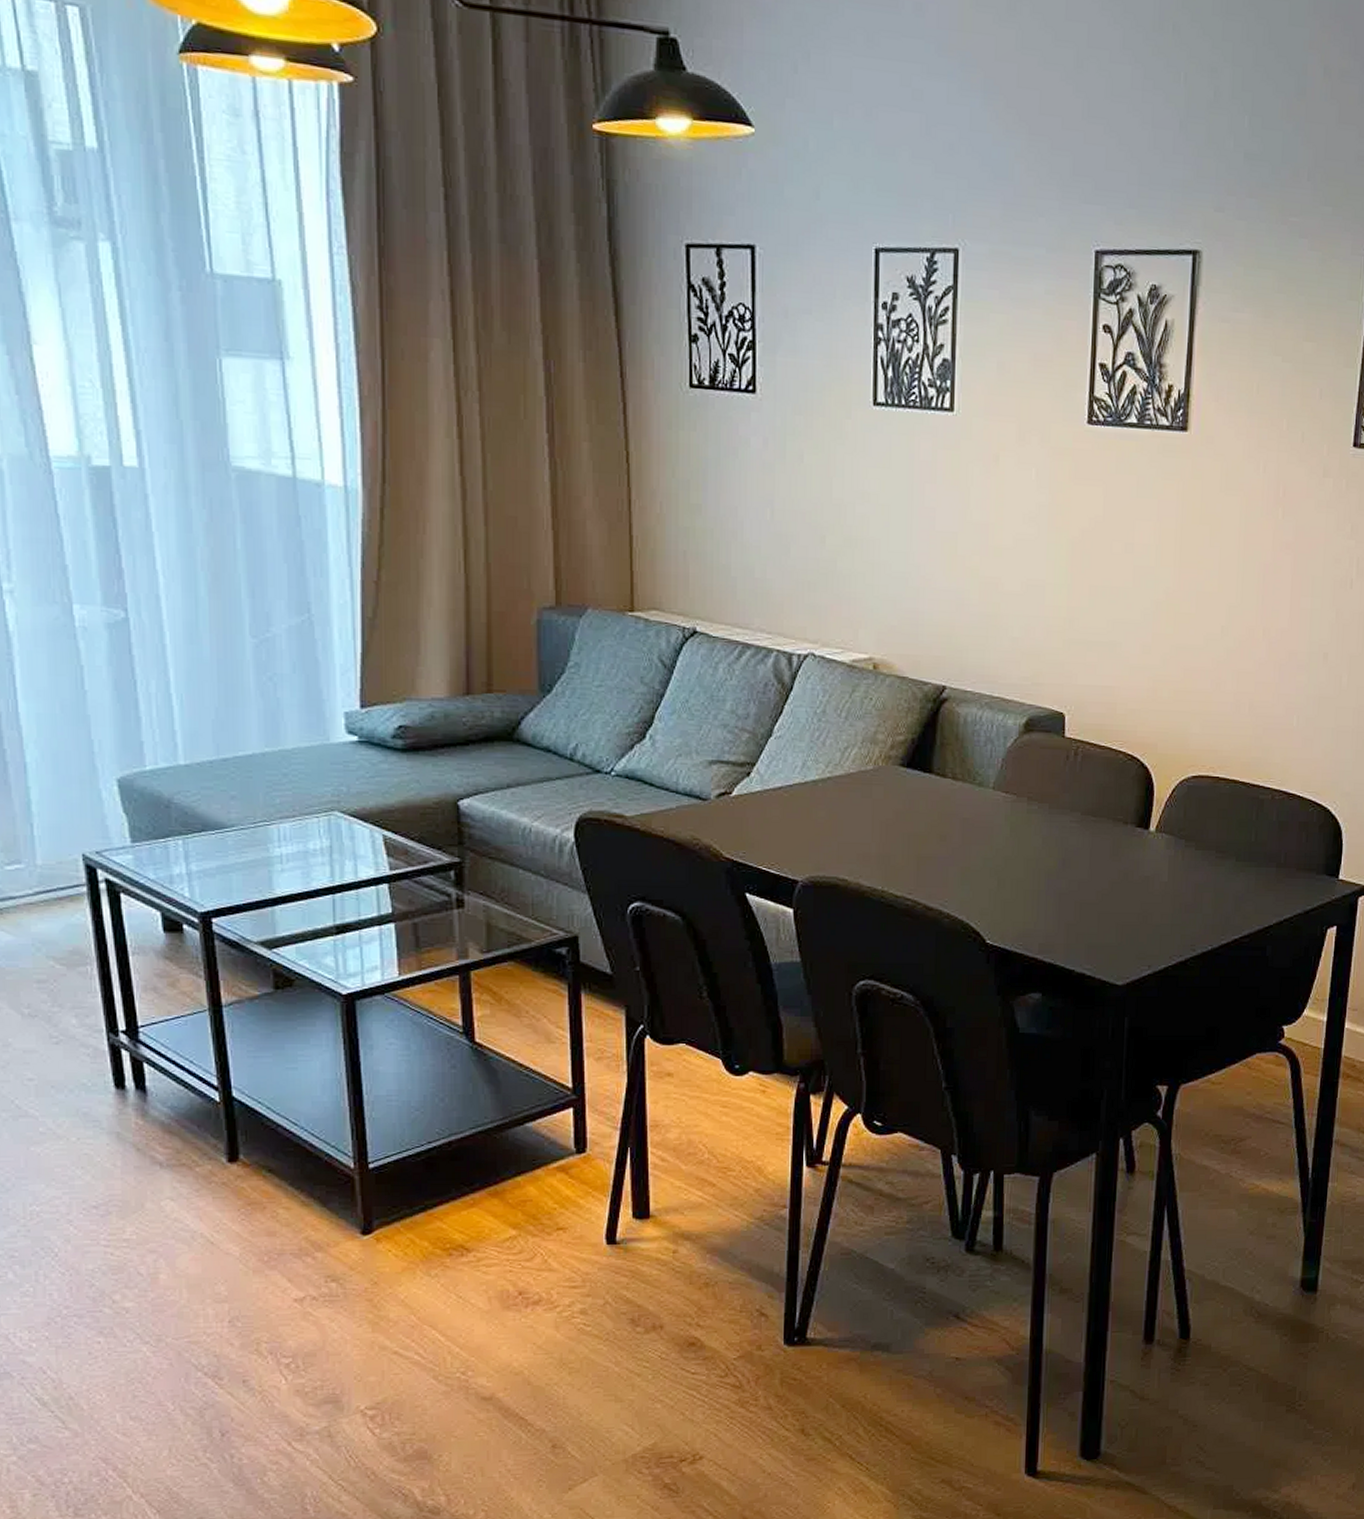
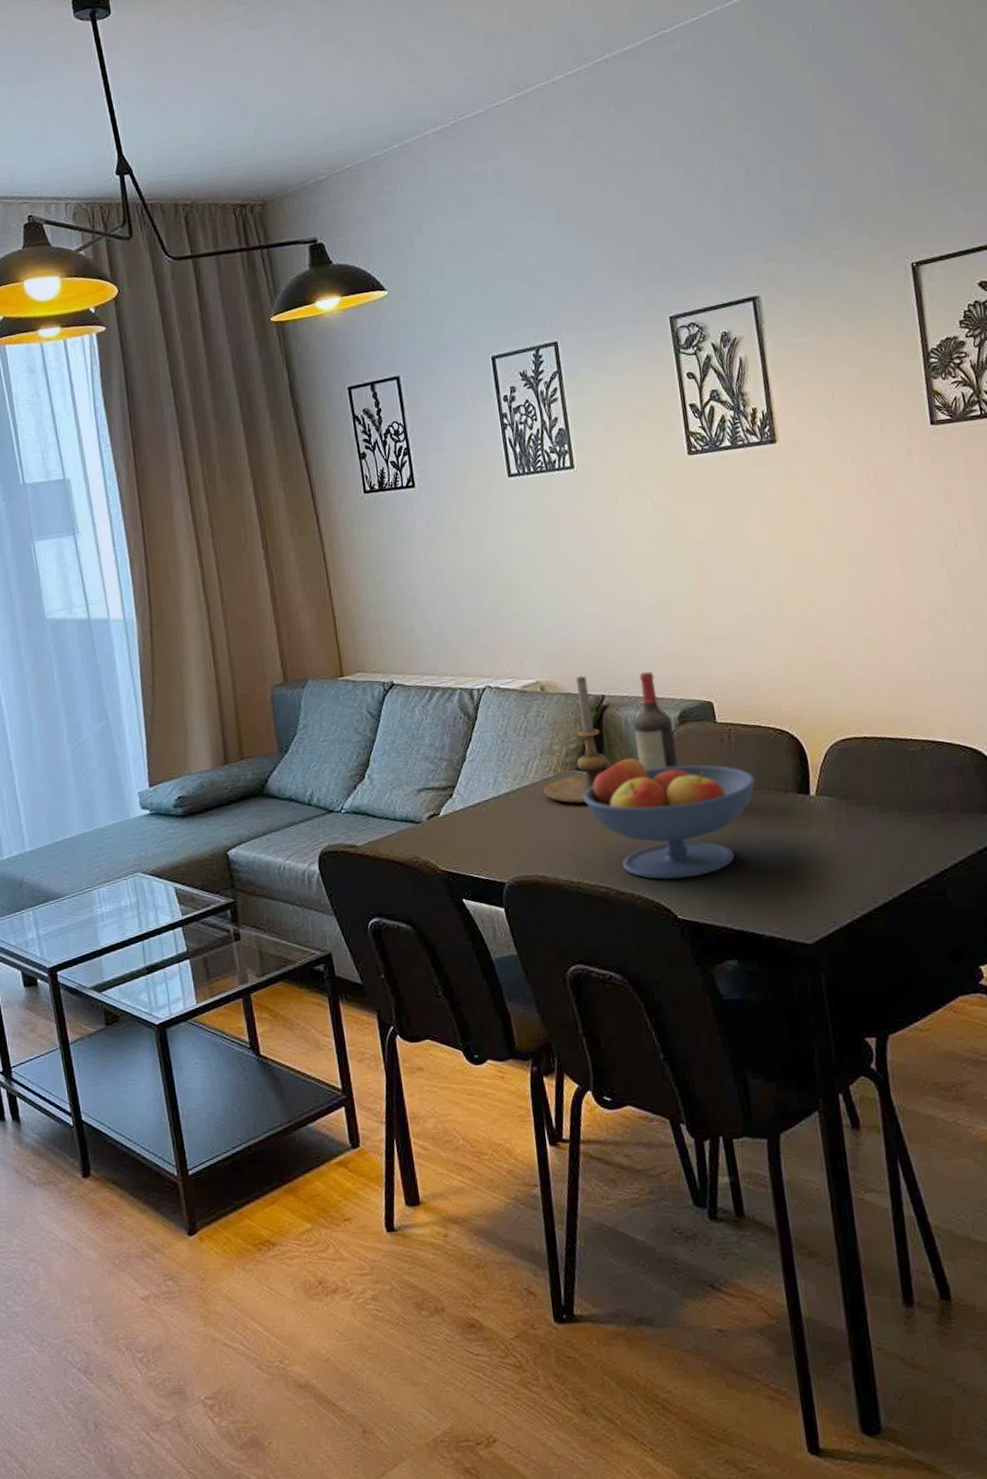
candle holder: none [858,659,938,804] -> present [543,675,608,804]
fruit bowl: none [903,759,1096,901] -> present [583,757,756,880]
wine bottle: none [971,667,1017,779] -> present [633,671,678,771]

